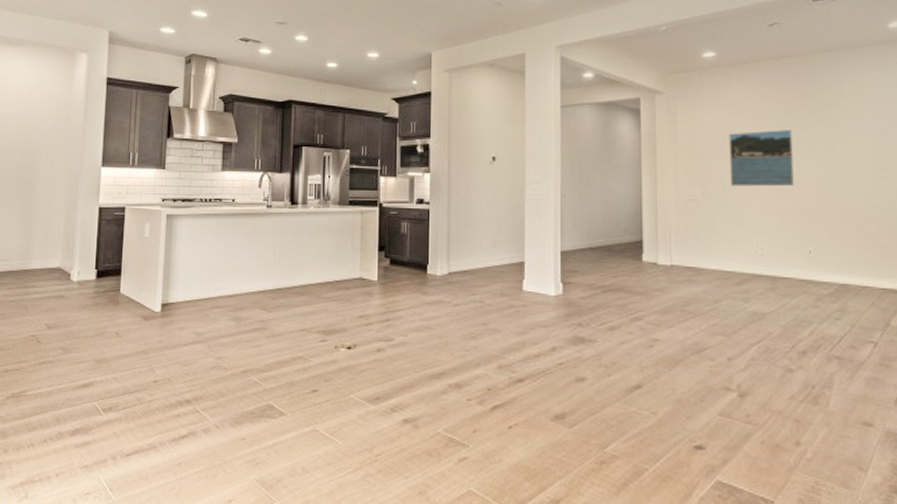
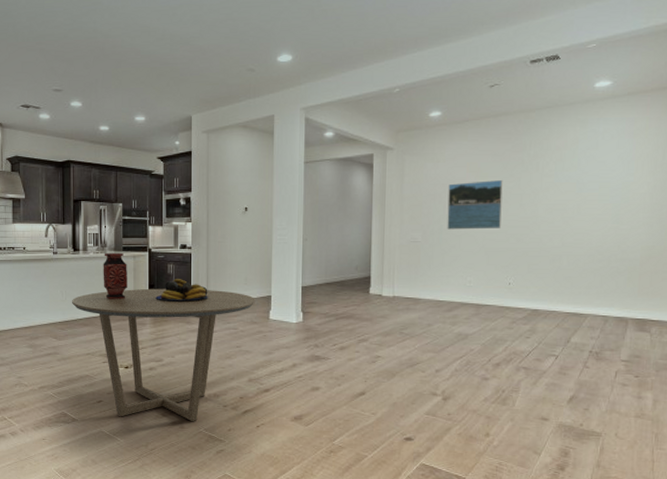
dining table: none [286,250,506,420] -> present [72,288,255,422]
vase: none [324,206,354,264] -> present [103,252,127,300]
fruit bowl: none [386,240,449,267] -> present [156,279,208,302]

